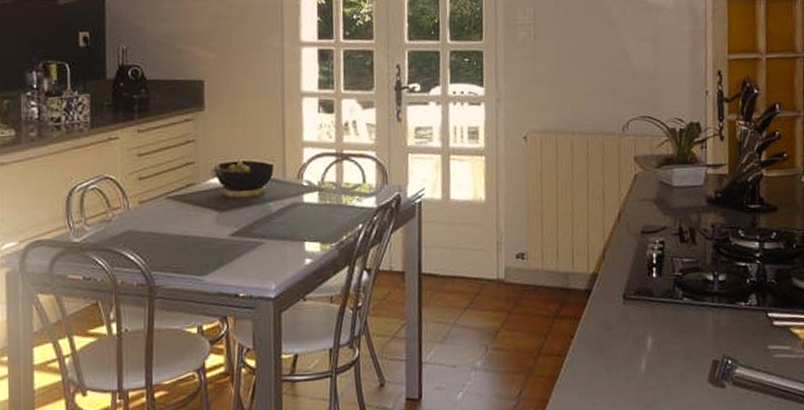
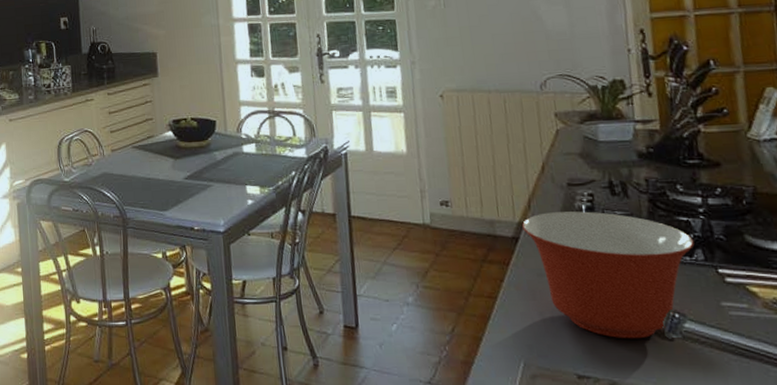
mixing bowl: none [595,259,750,389] -> present [521,211,694,338]

